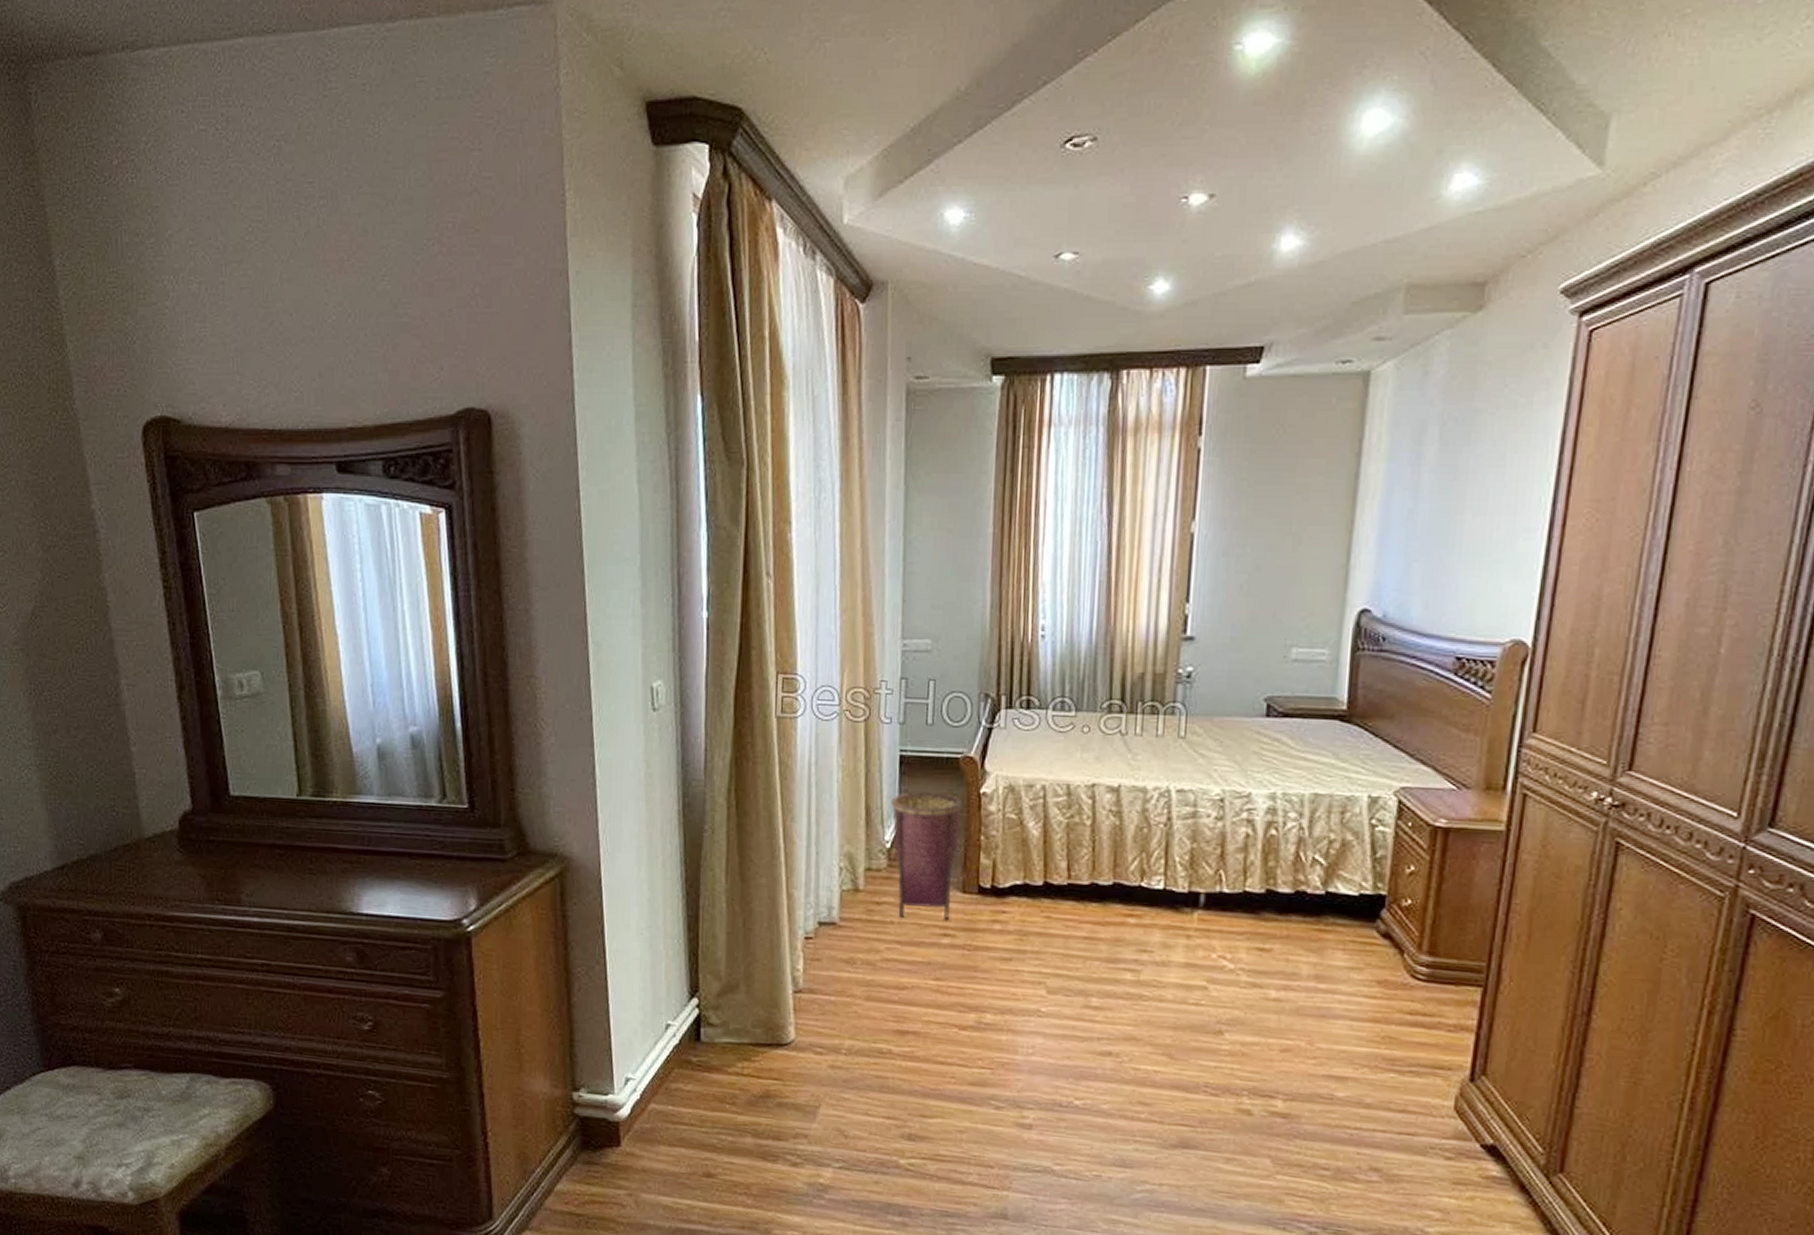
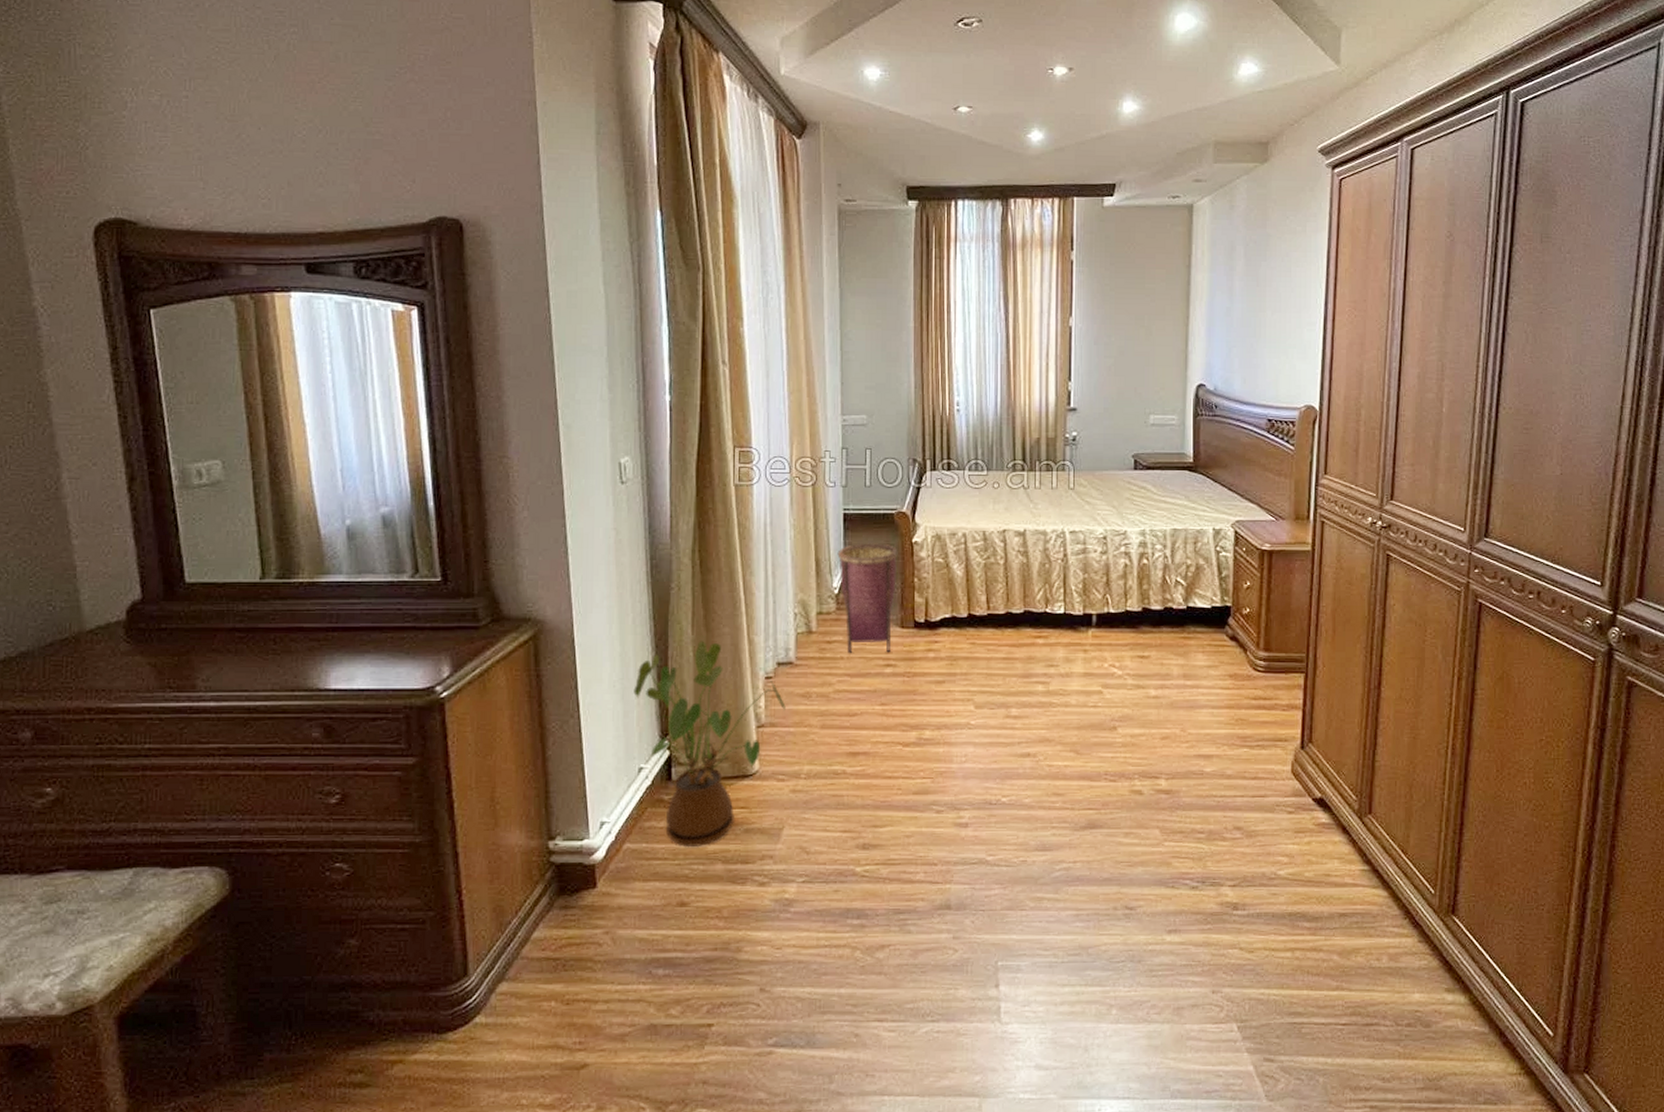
house plant: none [662,891,827,1116] -> present [633,641,786,848]

